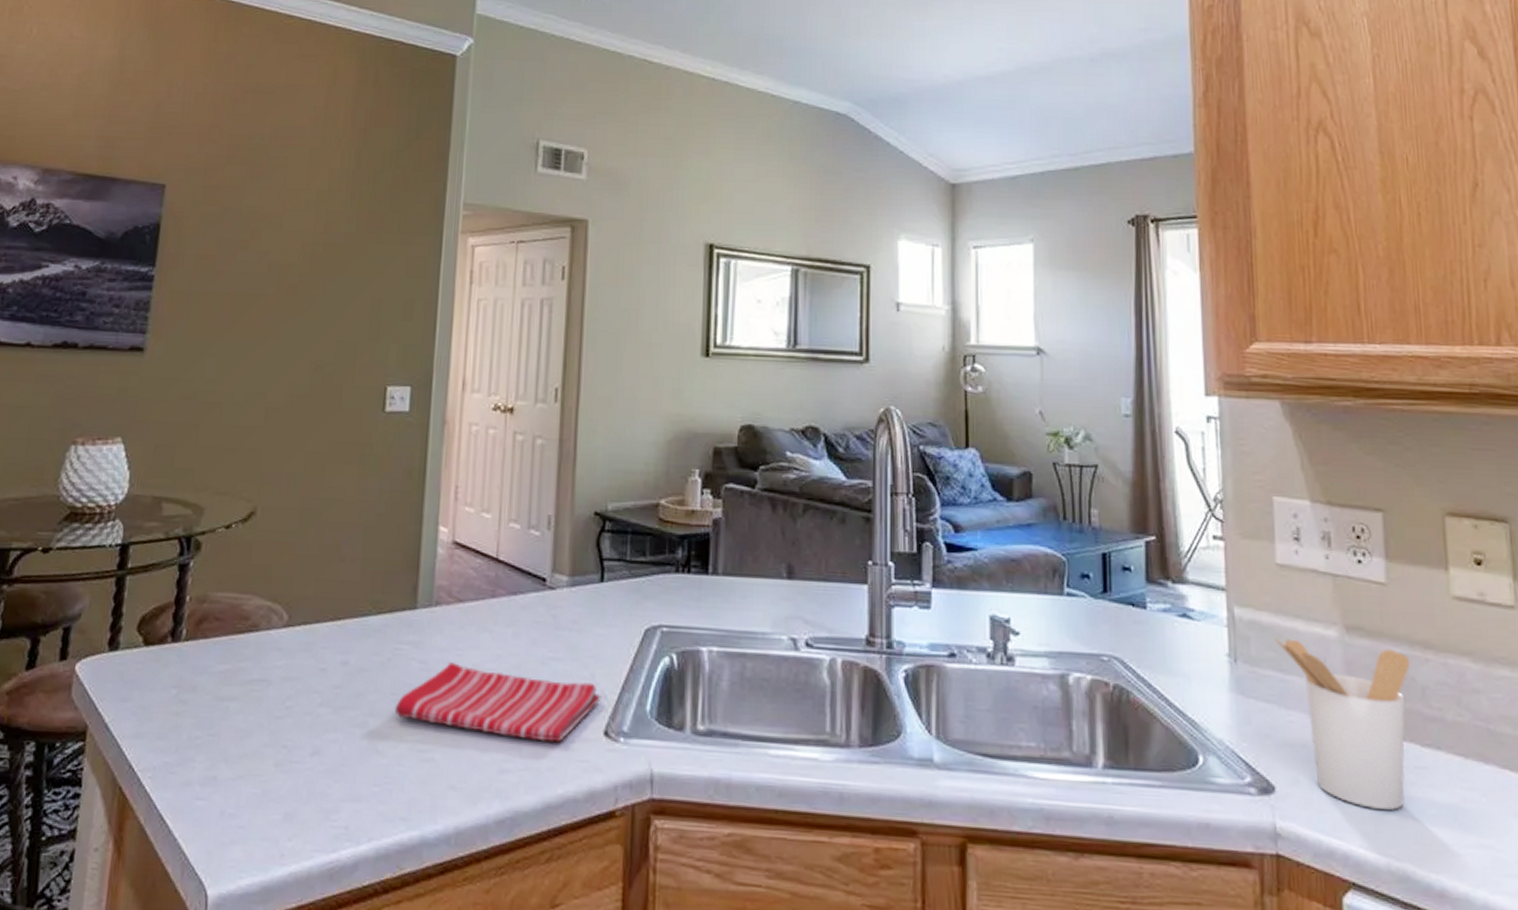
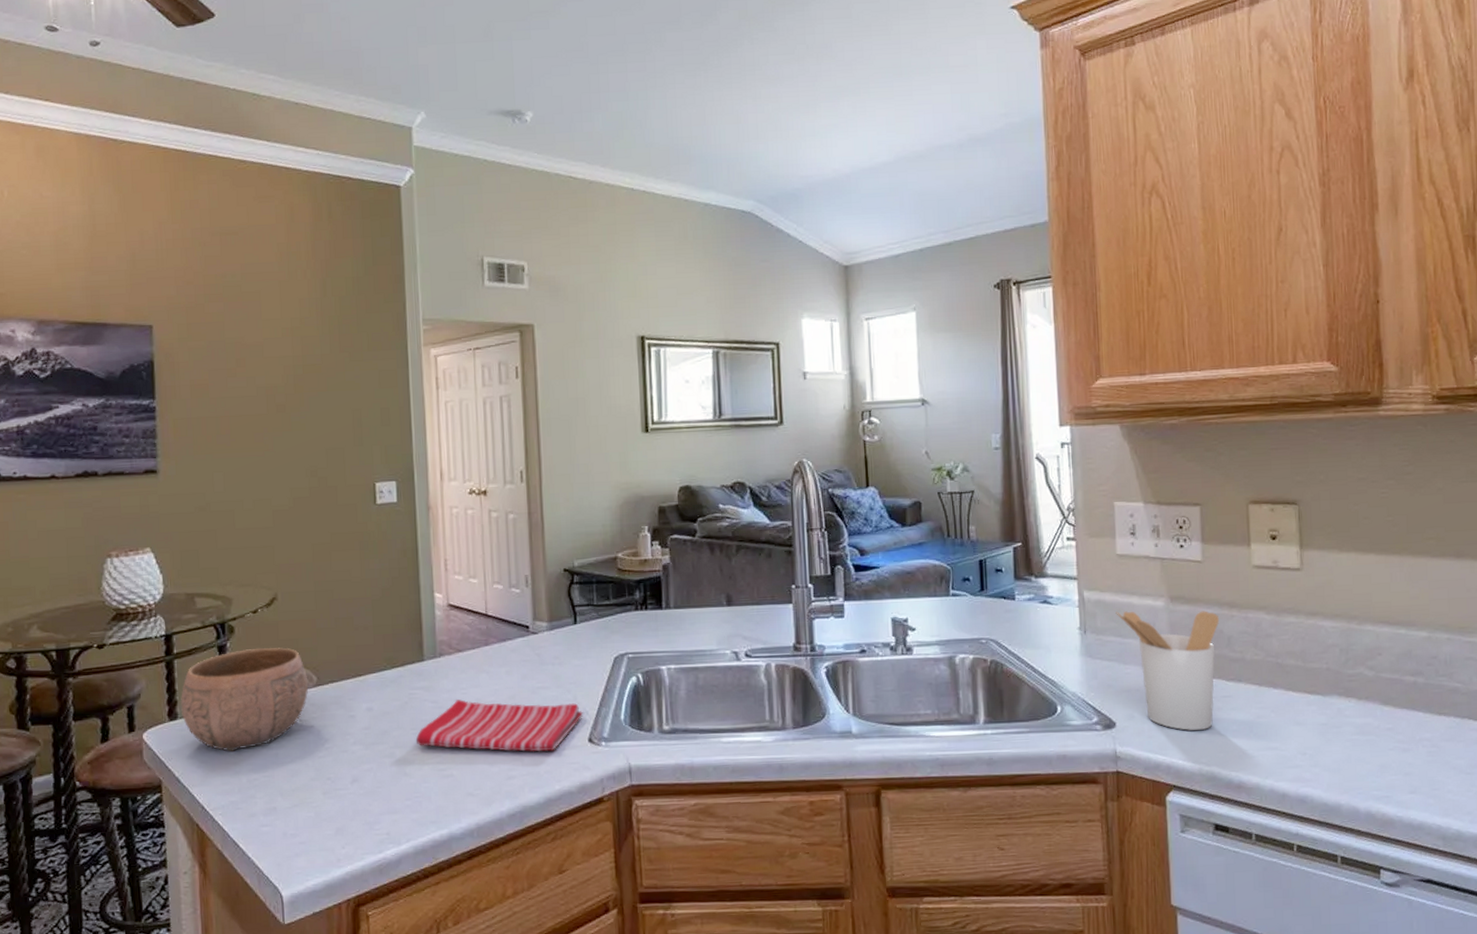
bowl: none [124,572,278,698] -> present [180,647,309,752]

